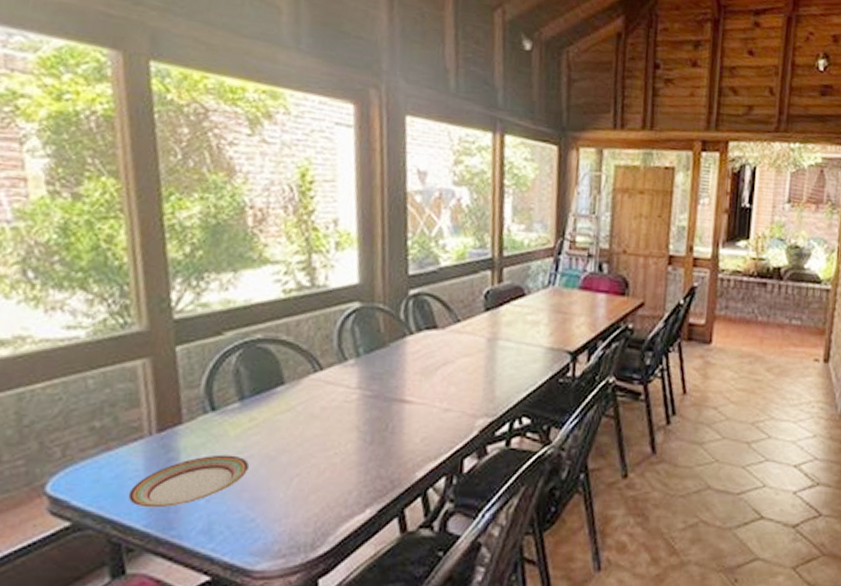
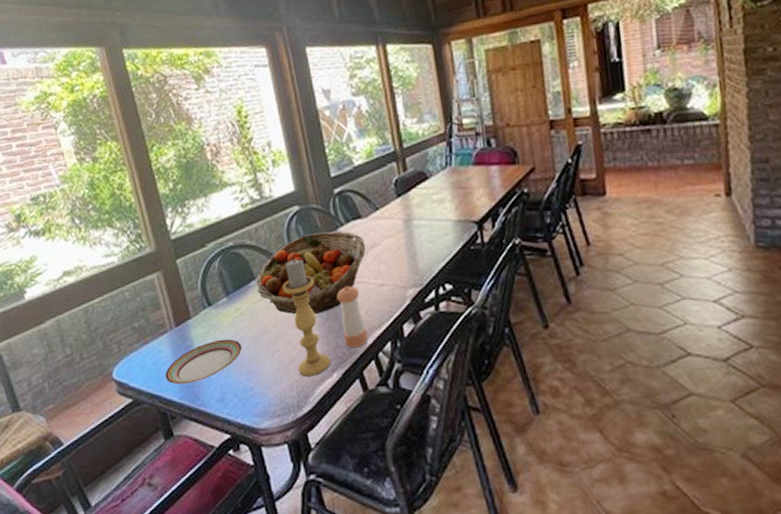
fruit basket: none [284,338,436,435] -> present [256,231,366,314]
candle holder: none [319,365,366,511] -> present [282,258,330,377]
pepper shaker: none [387,406,419,481] -> present [336,286,368,348]

